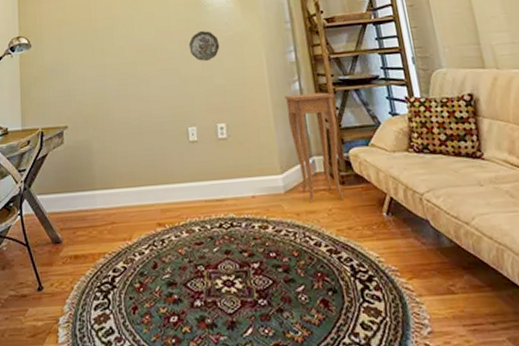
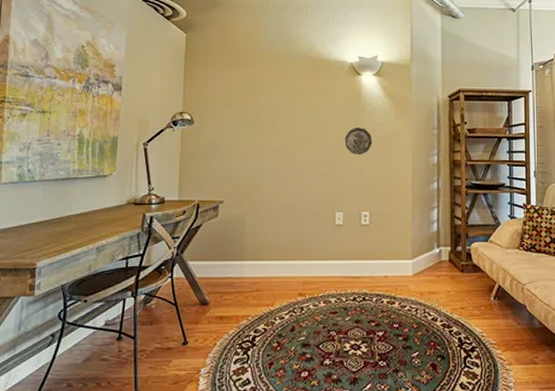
side table: present [284,92,345,202] -> none [424,193,466,284]

